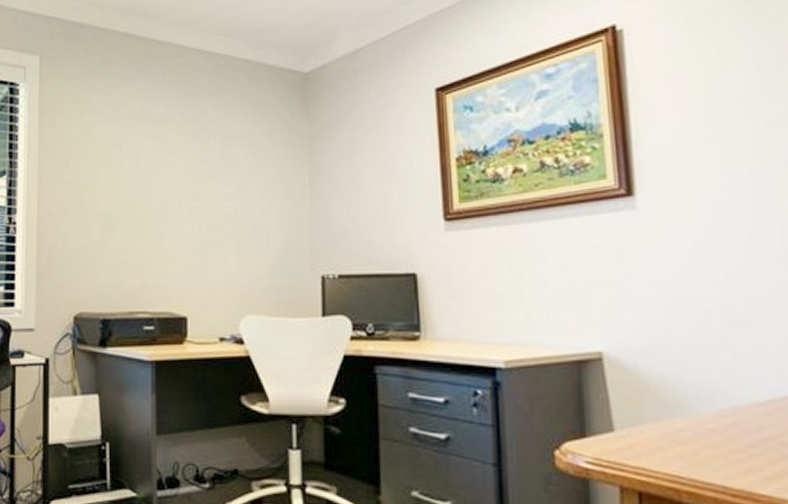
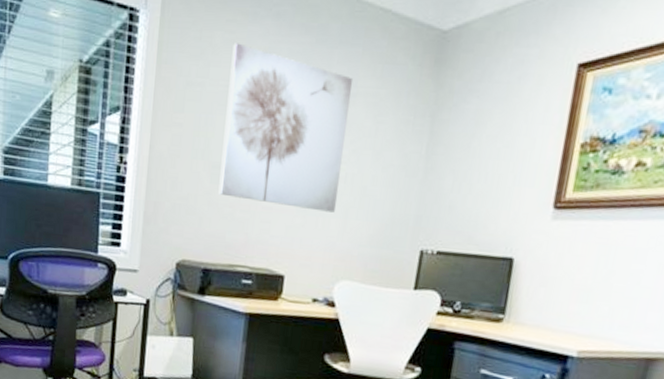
wall art: none [110,103,230,249] -> present [218,43,354,213]

